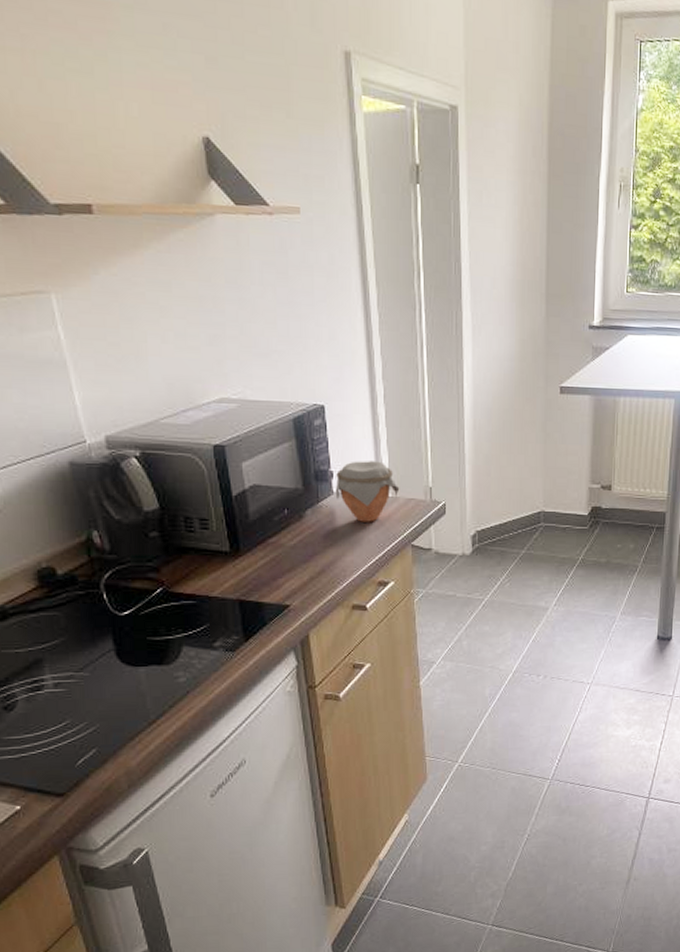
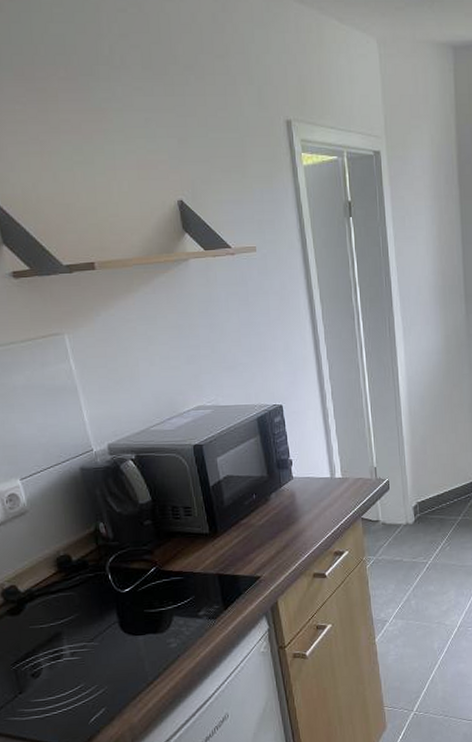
jar: present [335,461,400,522] -> none [294,448,349,501]

